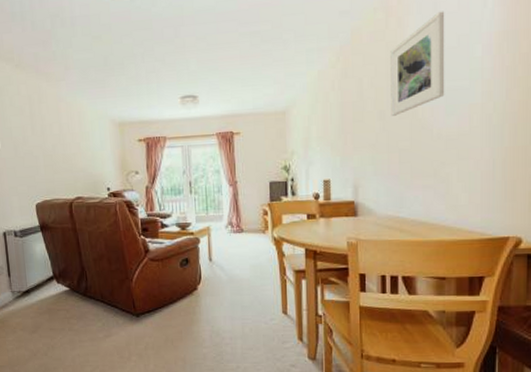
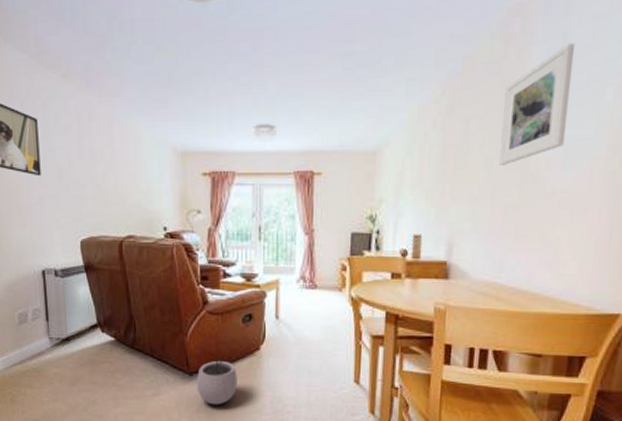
plant pot: none [143,295,179,342] -> present [196,353,237,405]

